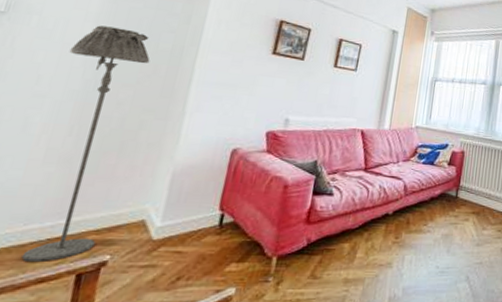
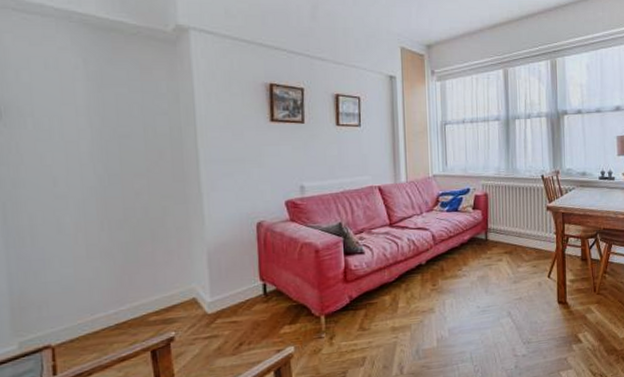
floor lamp: present [21,25,150,263] -> none [73,118,158,346]

